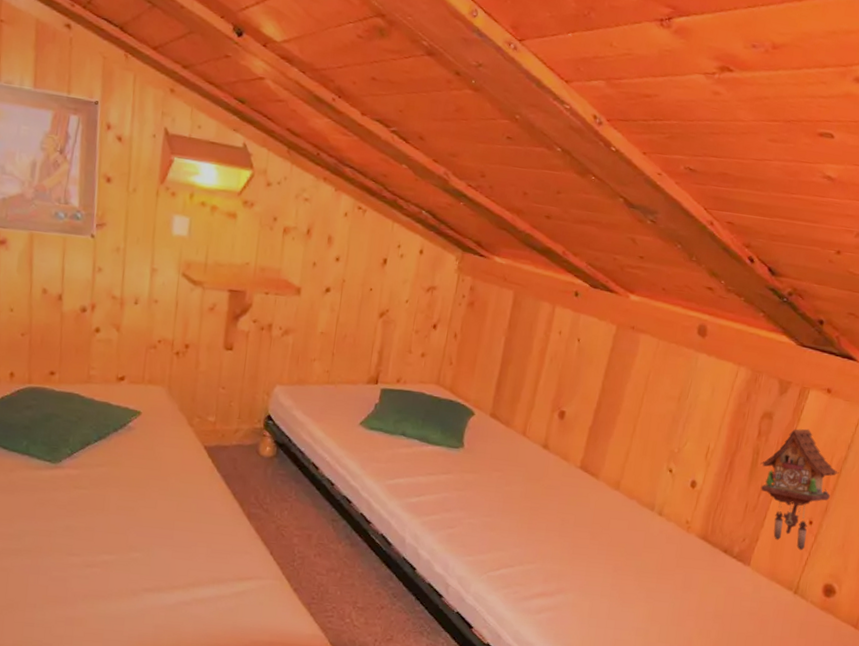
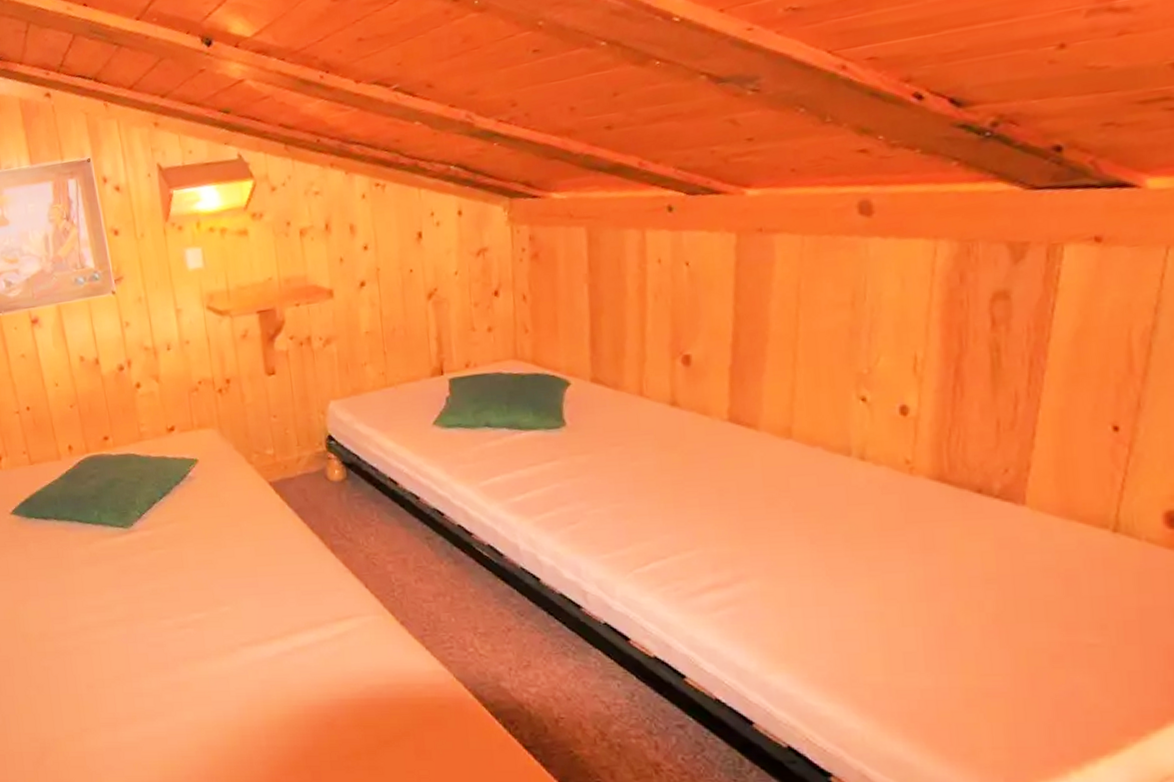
cuckoo clock: present [760,428,839,551] -> none [1006,299,1148,471]

